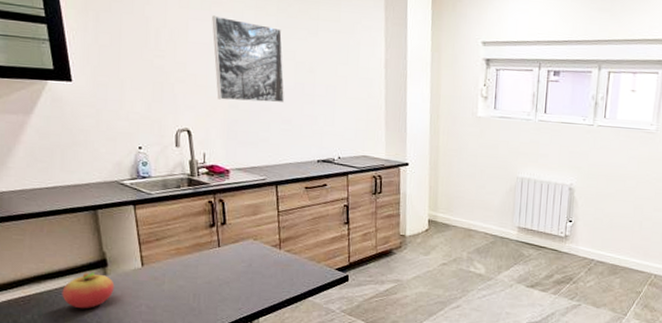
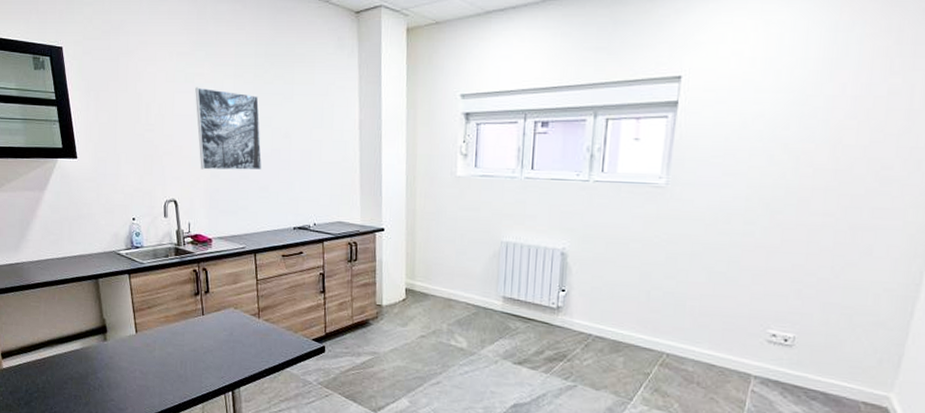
fruit: present [62,272,115,309] -> none [70,338,113,373]

